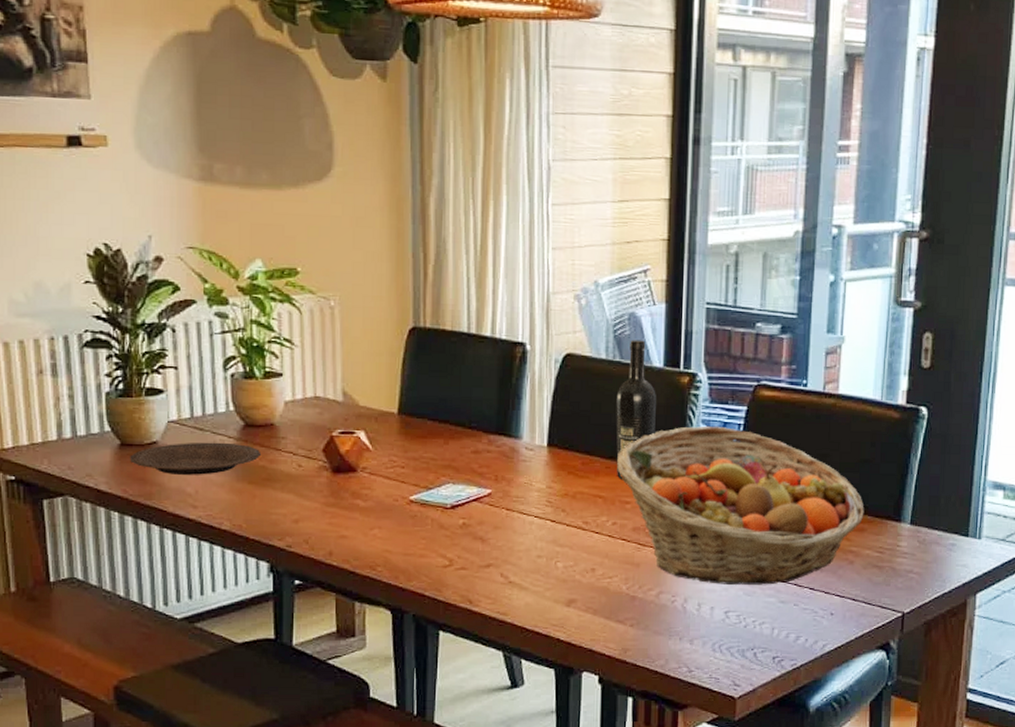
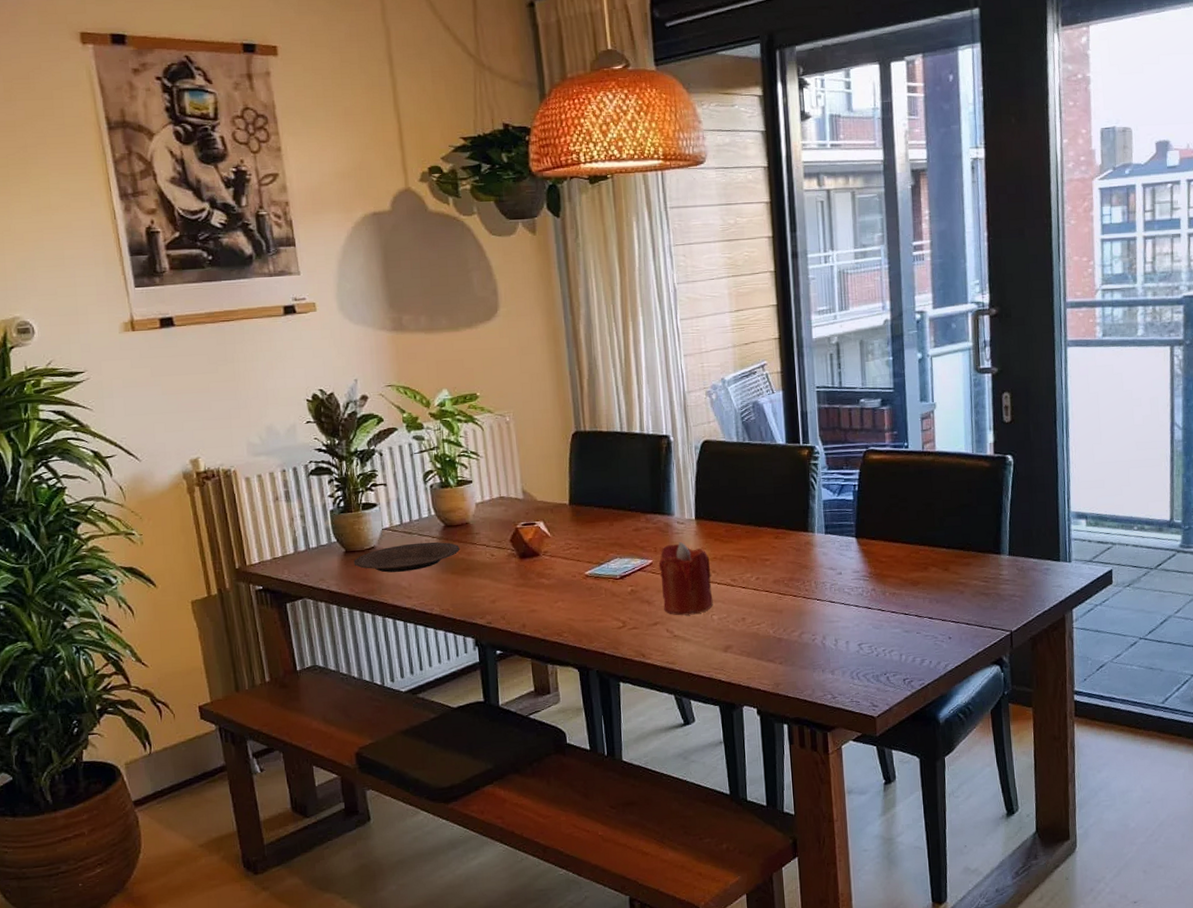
candle: none [498,472,560,559] -> present [658,542,713,616]
wine bottle: present [616,340,656,479] -> none [749,423,784,541]
fruit basket: present [617,425,864,585] -> none [755,488,968,622]

